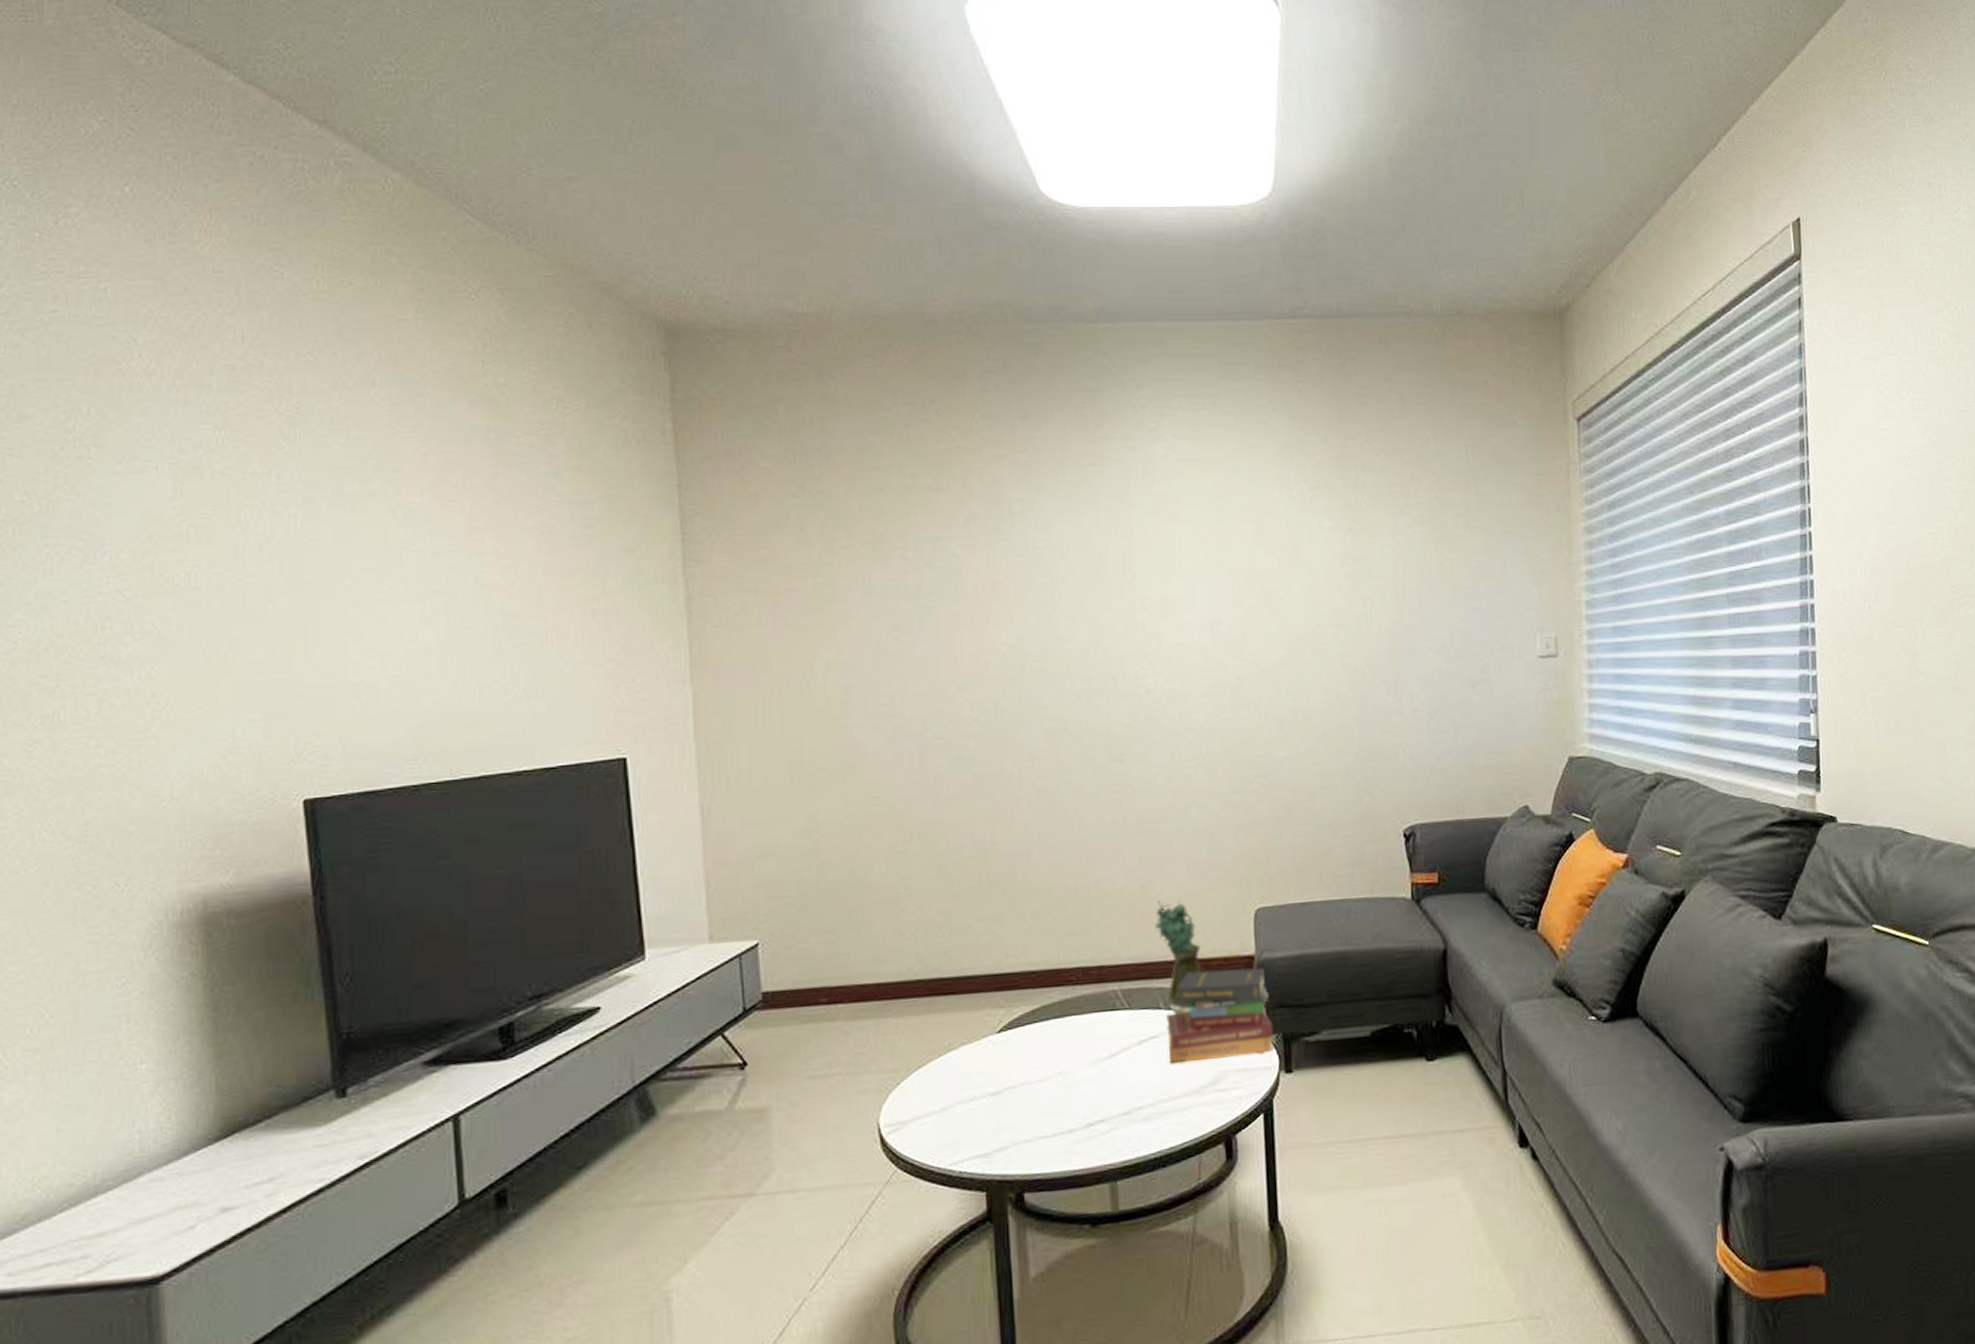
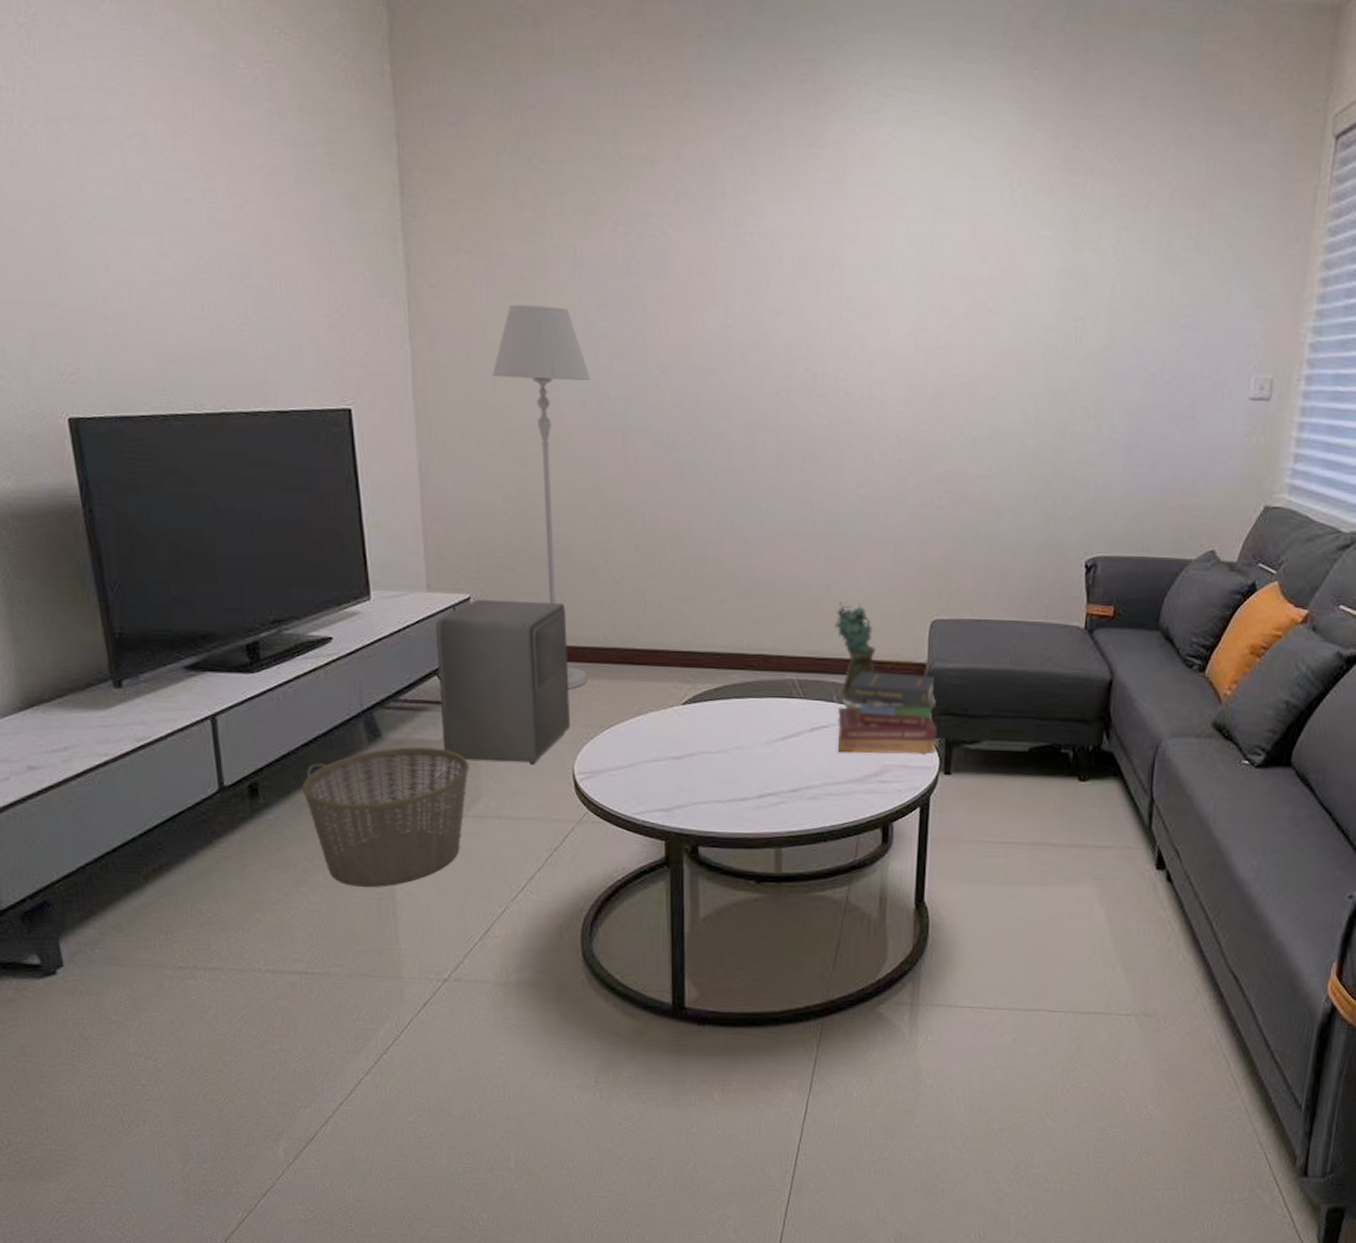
basket: none [559,1118,759,1301] -> present [301,747,469,887]
speaker: none [719,937,873,1128] -> present [436,599,570,765]
floor lamp: none [780,635,891,1033] -> present [492,304,590,690]

